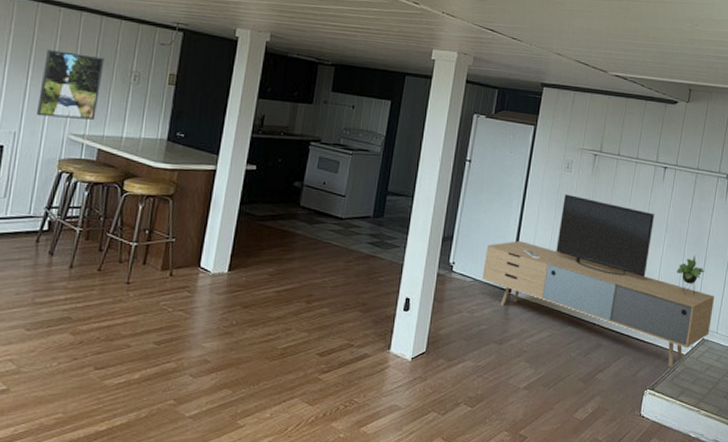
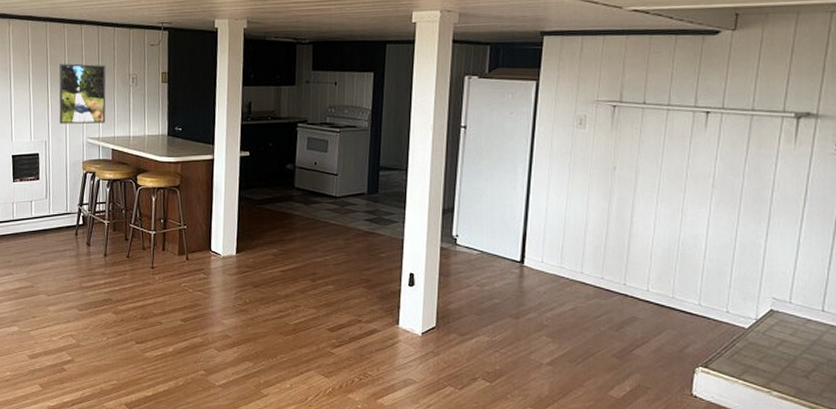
media console: present [481,194,715,367] -> none [489,153,785,342]

